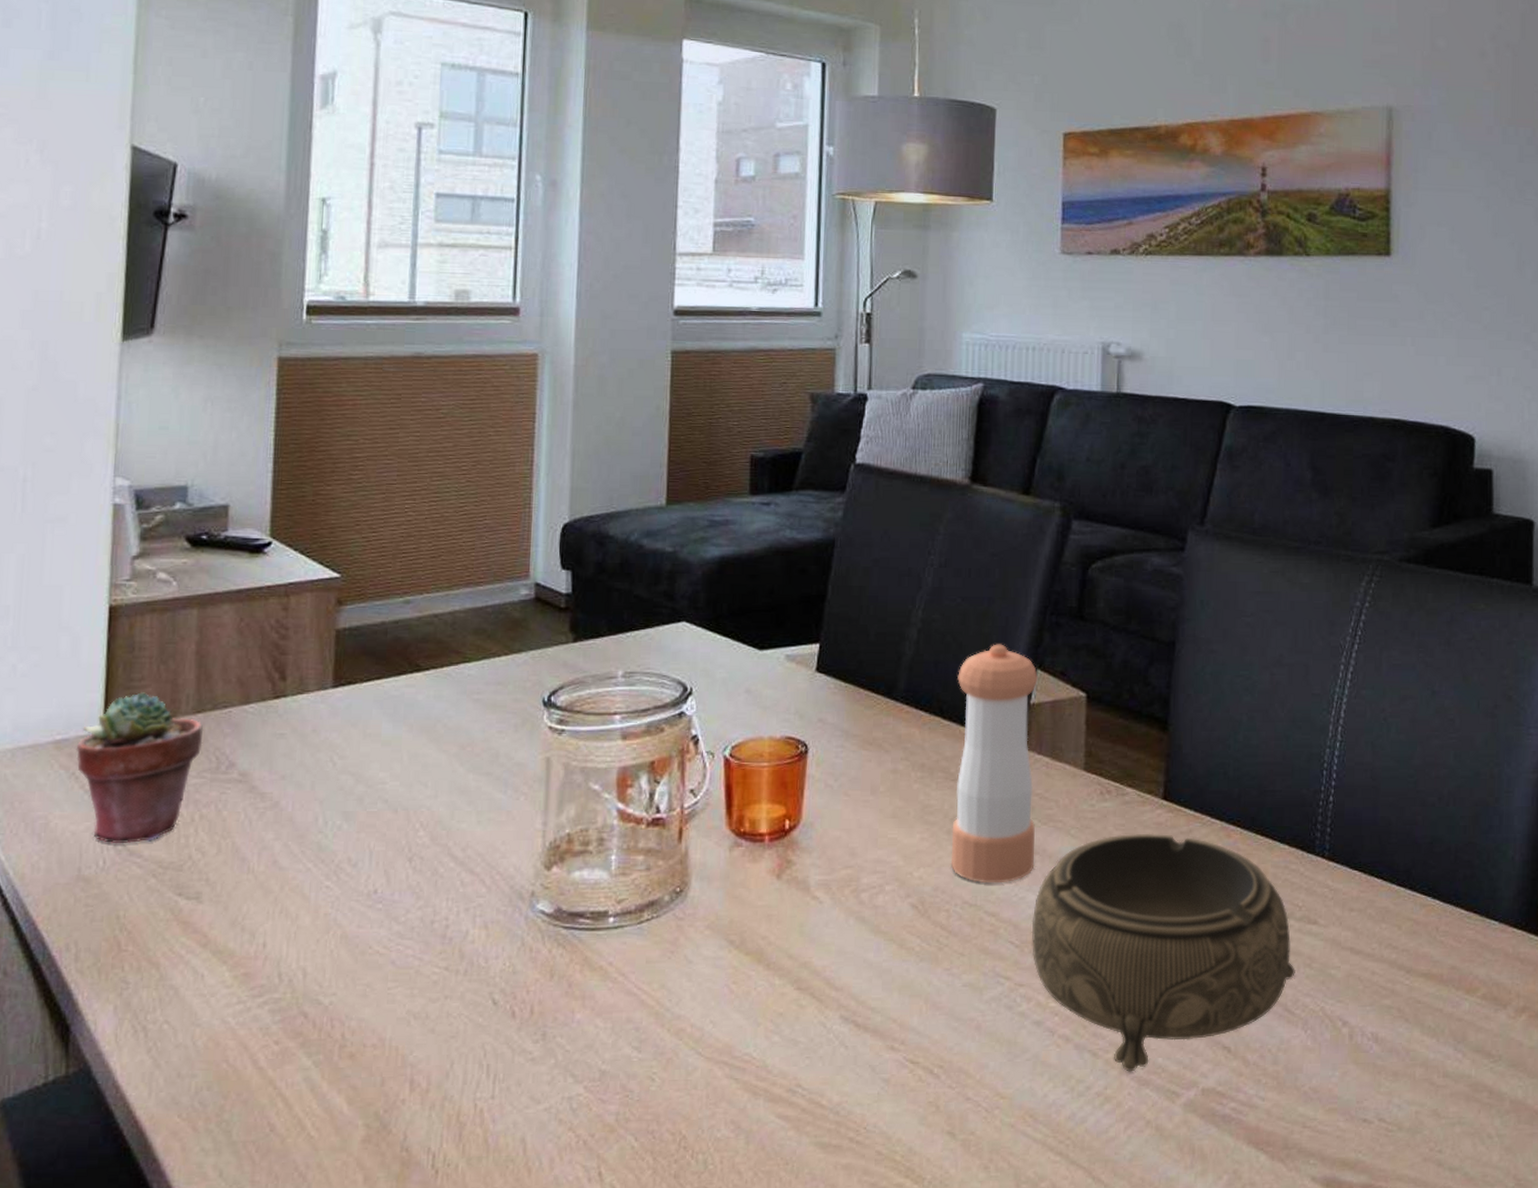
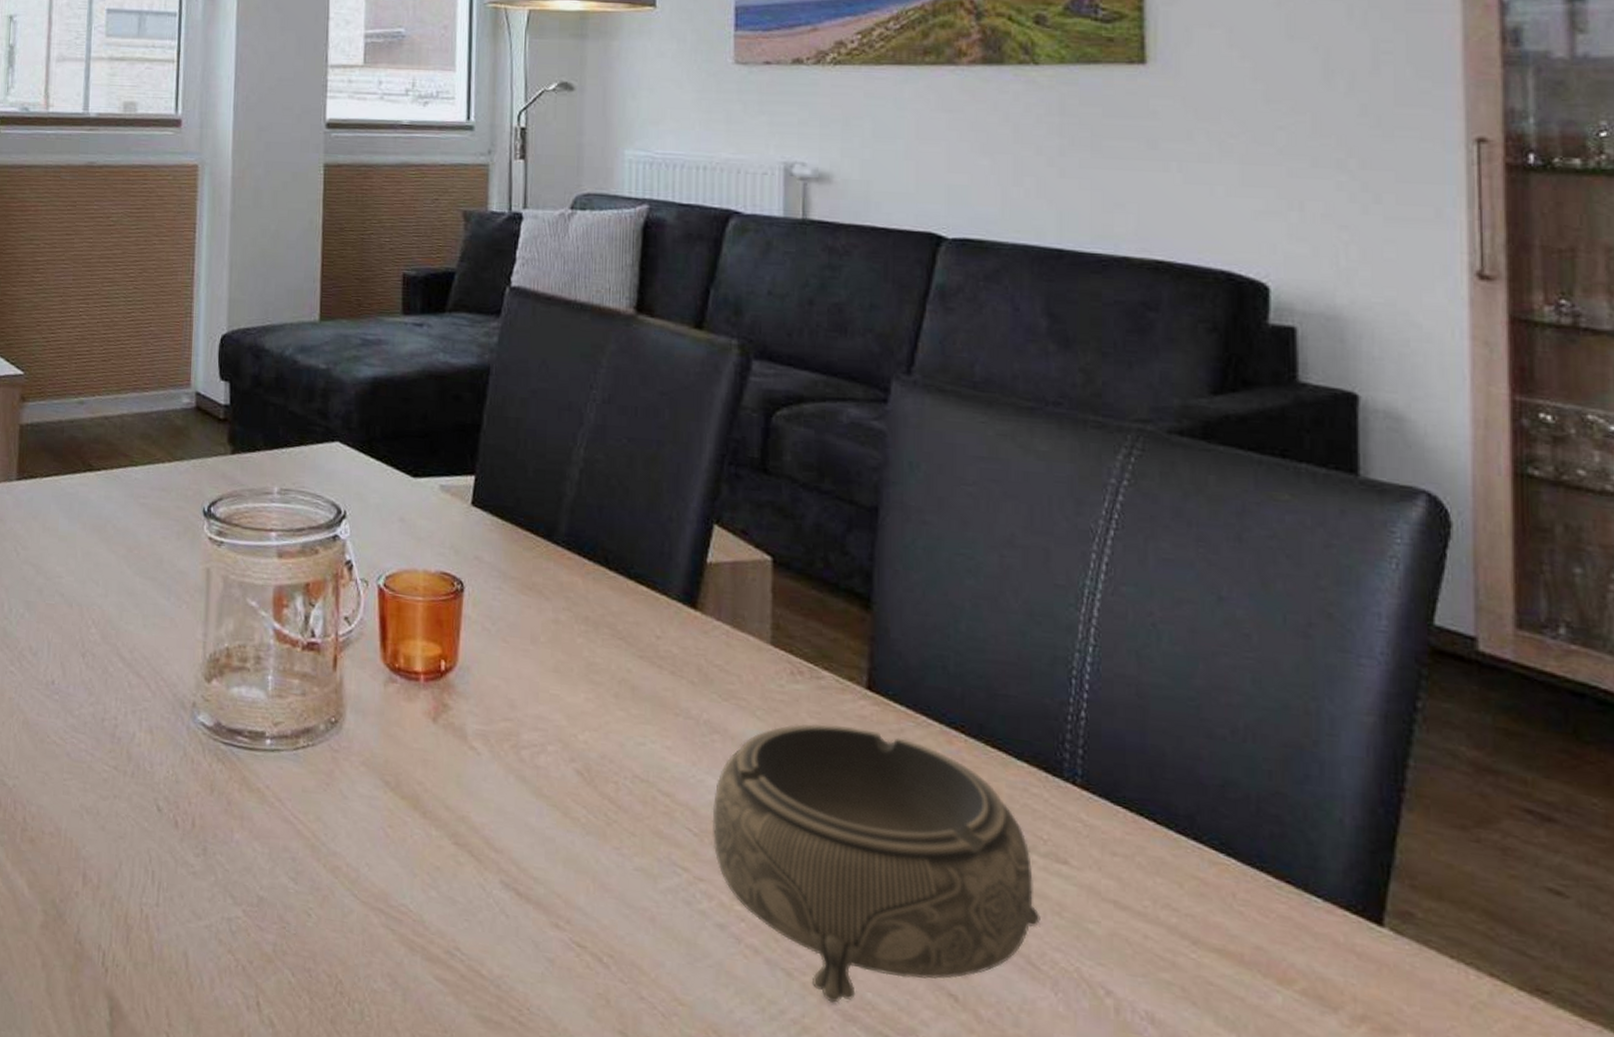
pepper shaker: present [951,644,1039,884] -> none [619,492,716,761]

